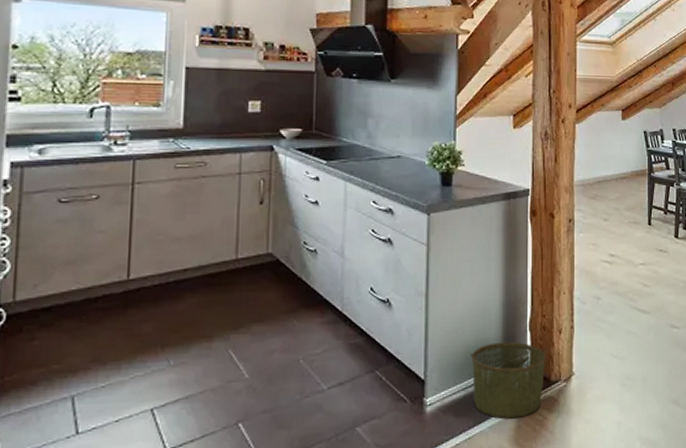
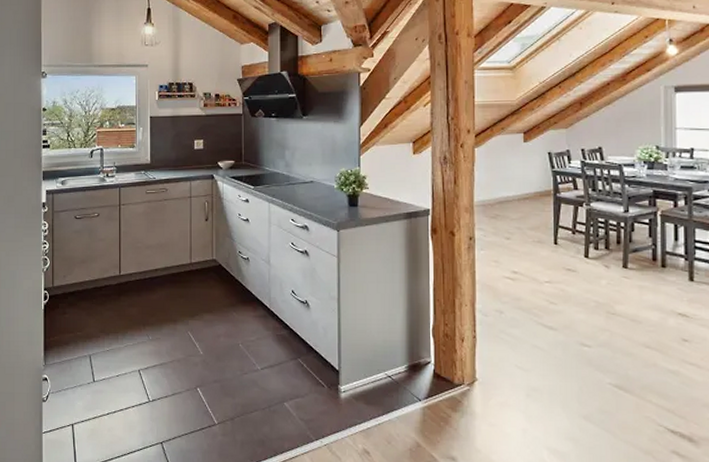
basket: present [469,341,548,419] -> none [377,344,450,413]

